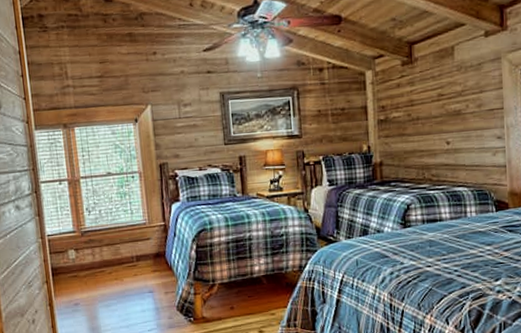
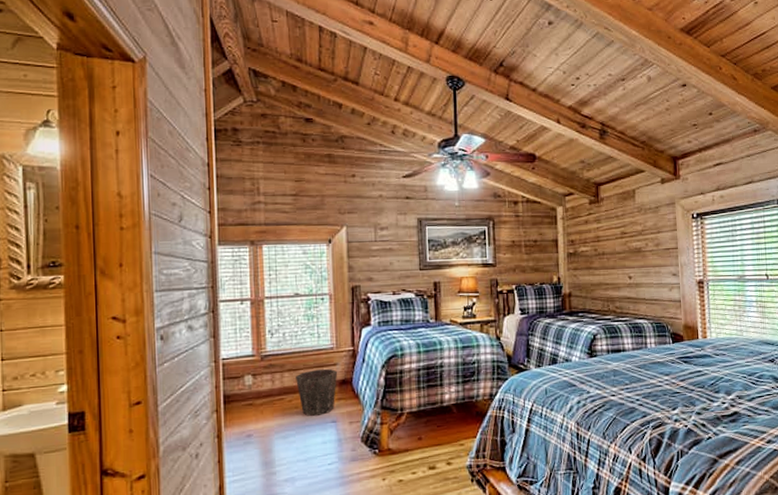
waste bin: none [113,243,152,287] -> present [296,368,338,416]

